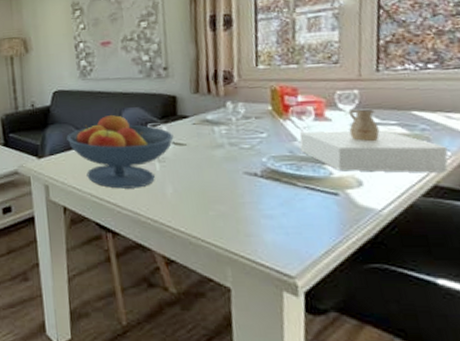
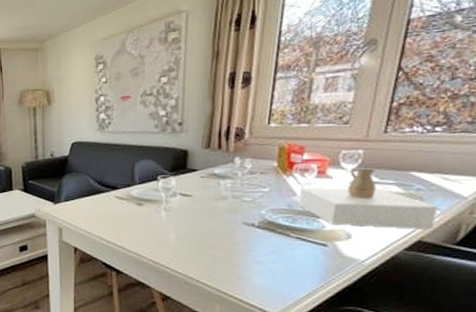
fruit bowl: present [66,114,174,189] -> none [82,165,181,233]

